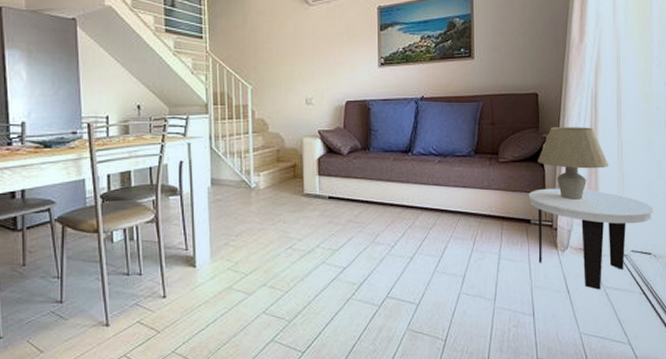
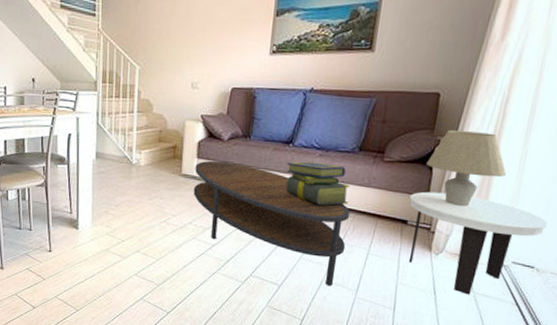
coffee table: none [317,176,477,298] -> present [193,160,351,286]
stack of books: none [409,169,472,212] -> present [285,161,350,205]

